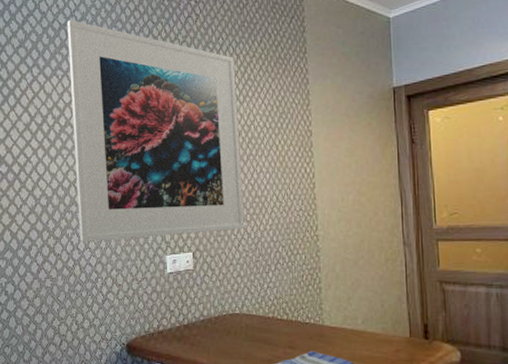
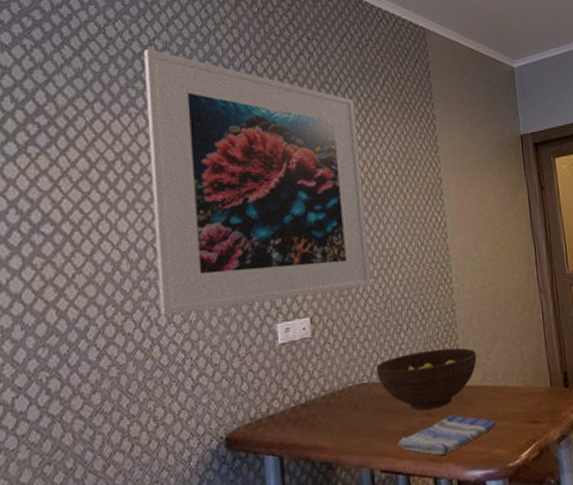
fruit bowl: none [247,290,338,344] -> present [376,347,477,411]

